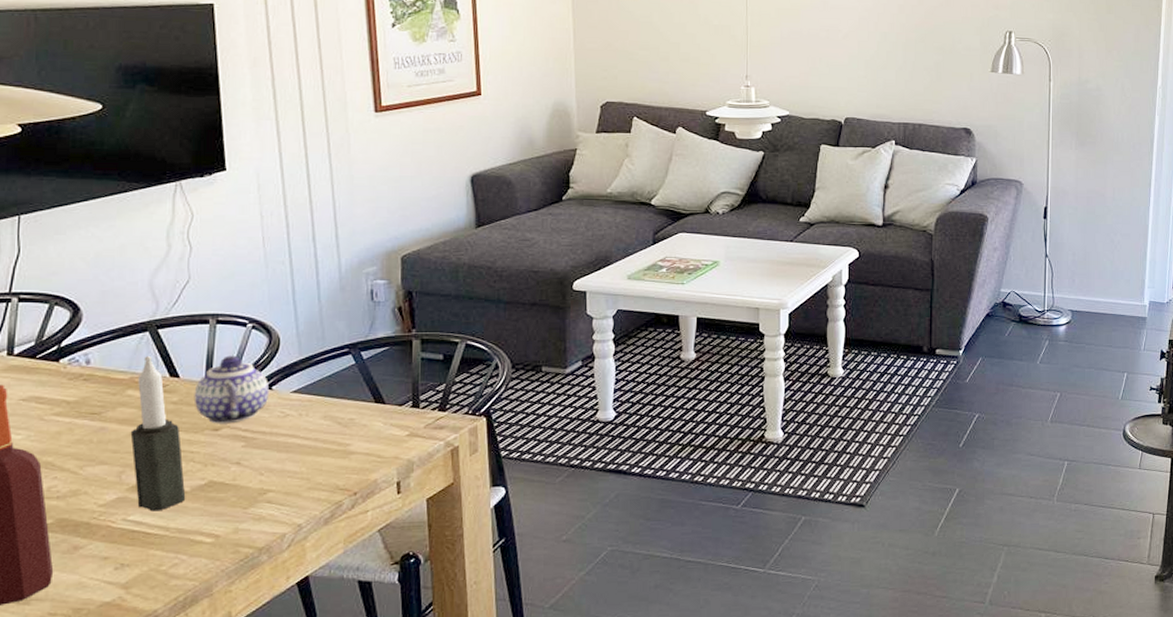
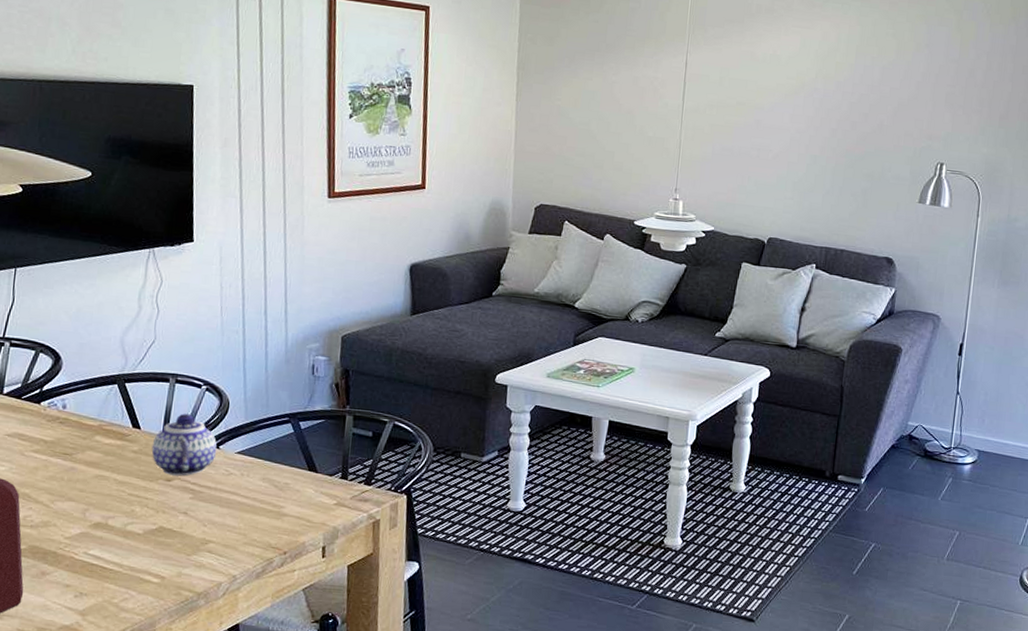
candle: present [130,355,186,512] -> none [95,406,139,549]

